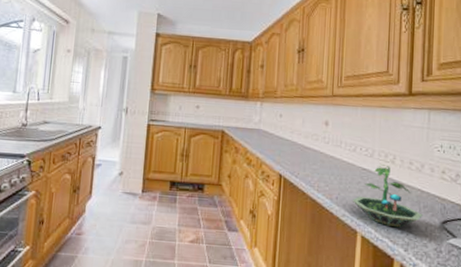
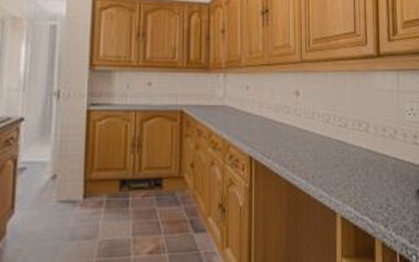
terrarium: present [351,164,424,228] -> none [328,134,400,203]

